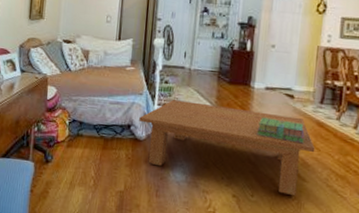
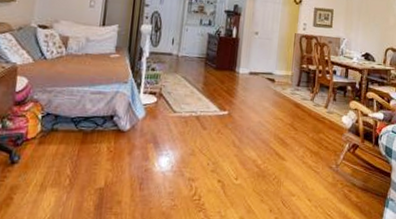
coffee table: present [139,99,315,195] -> none [123,87,293,174]
stack of books: present [256,117,305,144] -> none [241,101,284,125]

